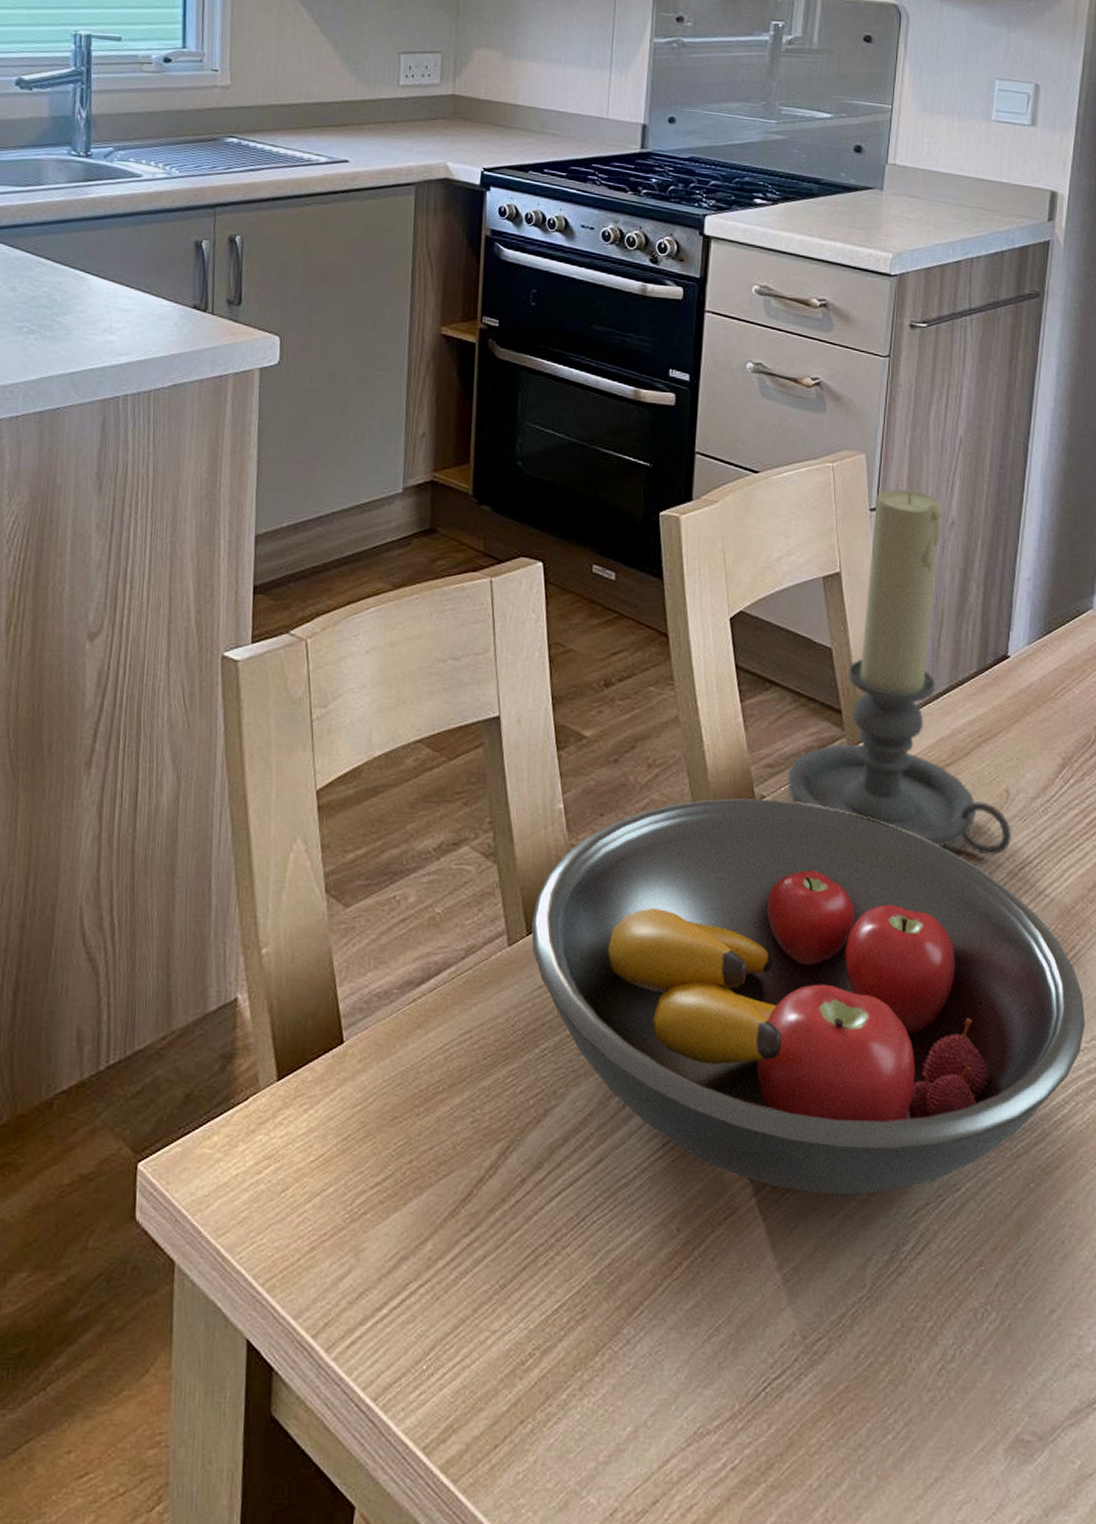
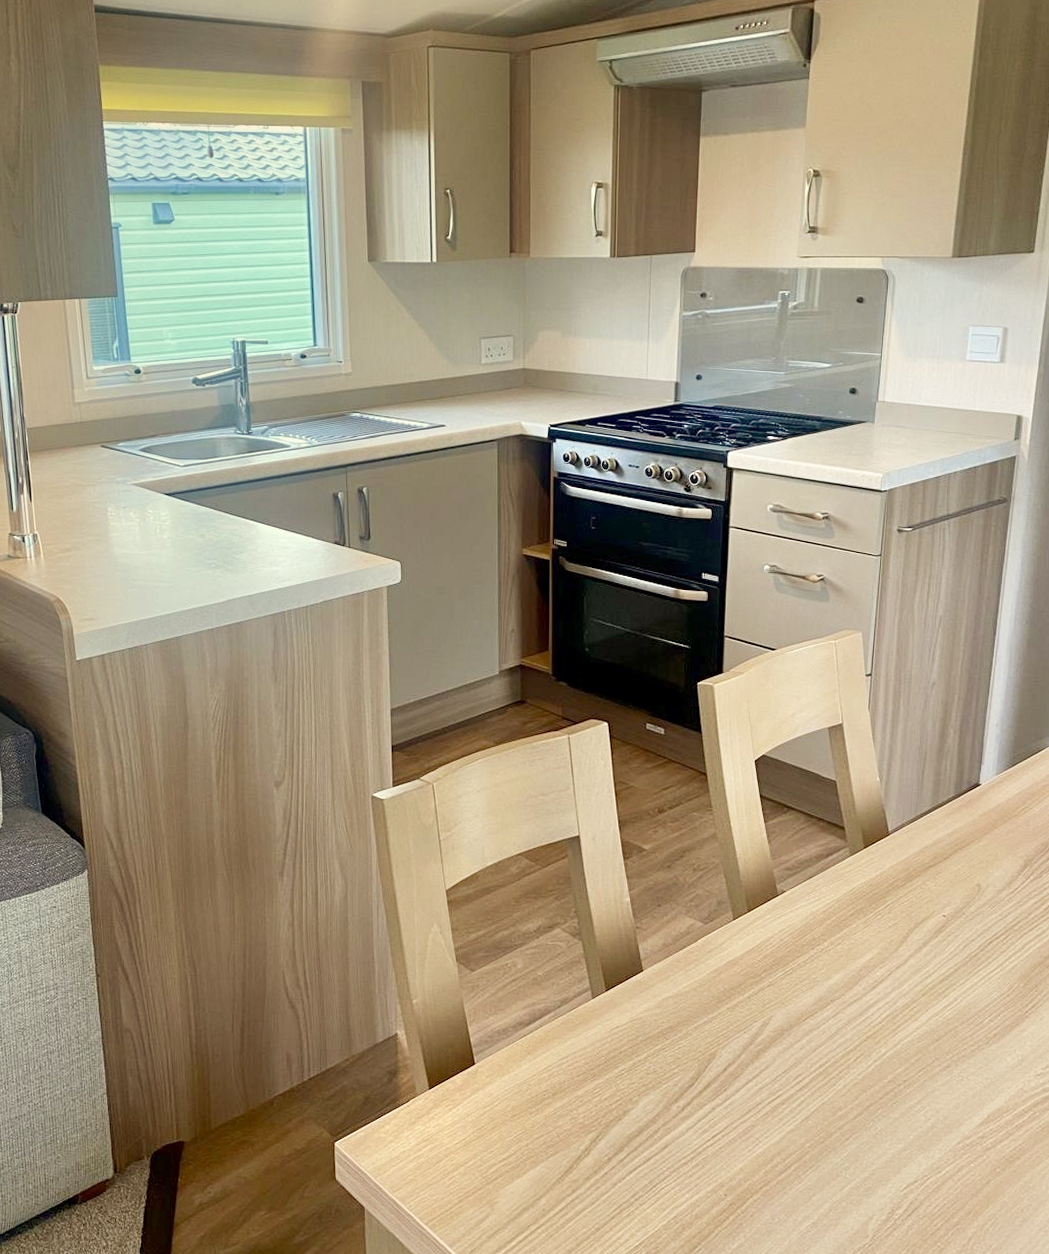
fruit bowl: present [531,798,1086,1194] -> none [608,893,1042,1173]
candle holder: present [788,489,1011,855] -> none [803,658,982,933]

